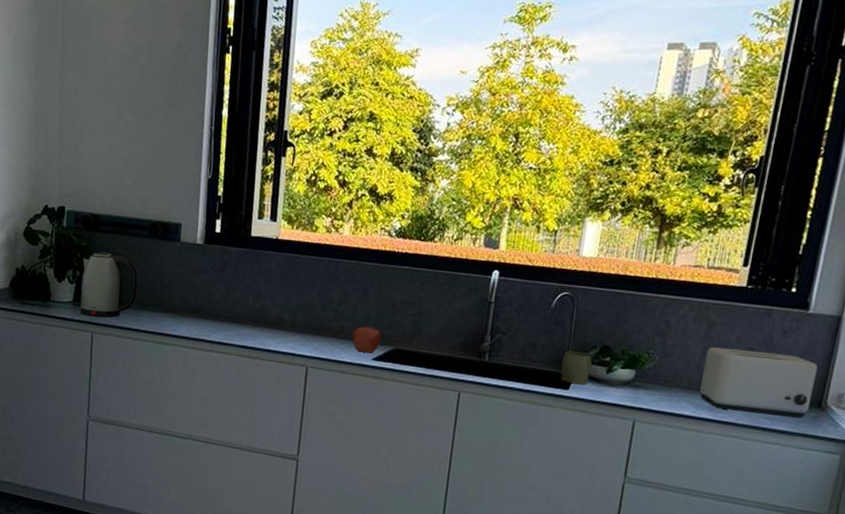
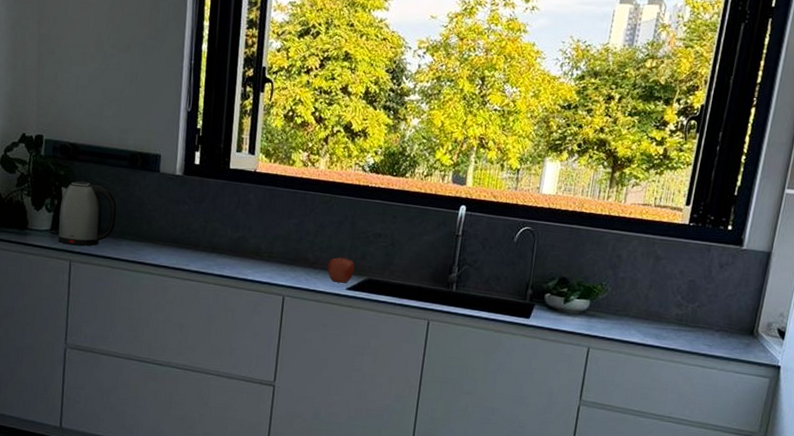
mug: present [560,351,593,384] -> none [522,282,551,314]
toaster: present [699,347,818,418] -> none [647,279,751,345]

